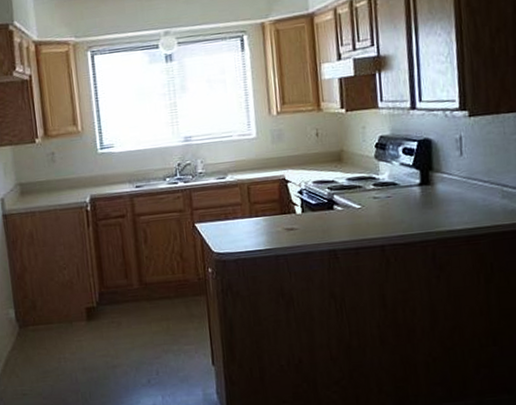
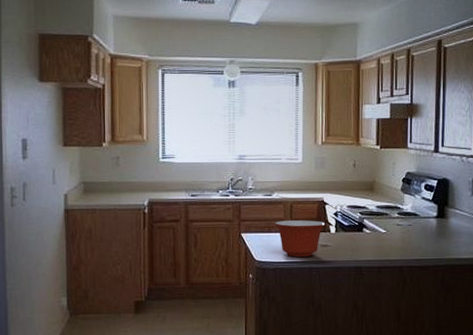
mixing bowl: none [231,201,290,245] -> present [275,220,326,257]

